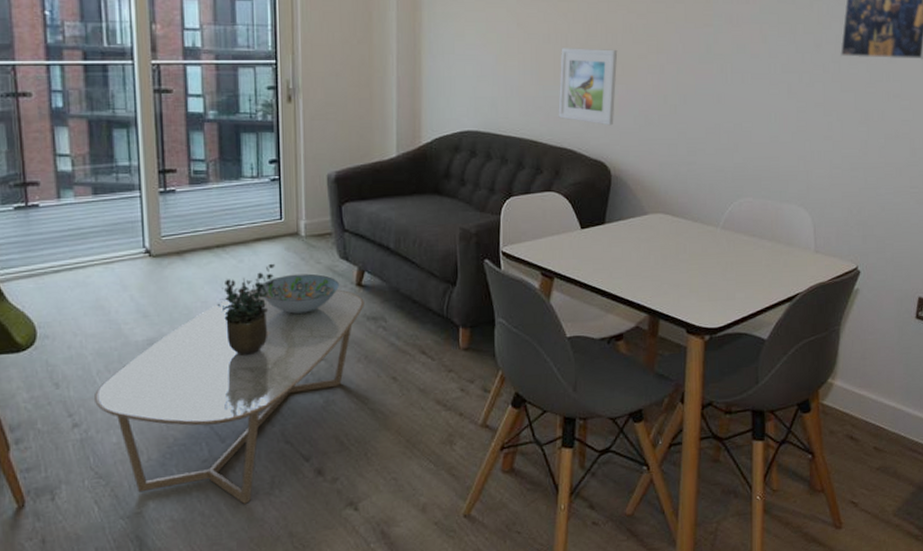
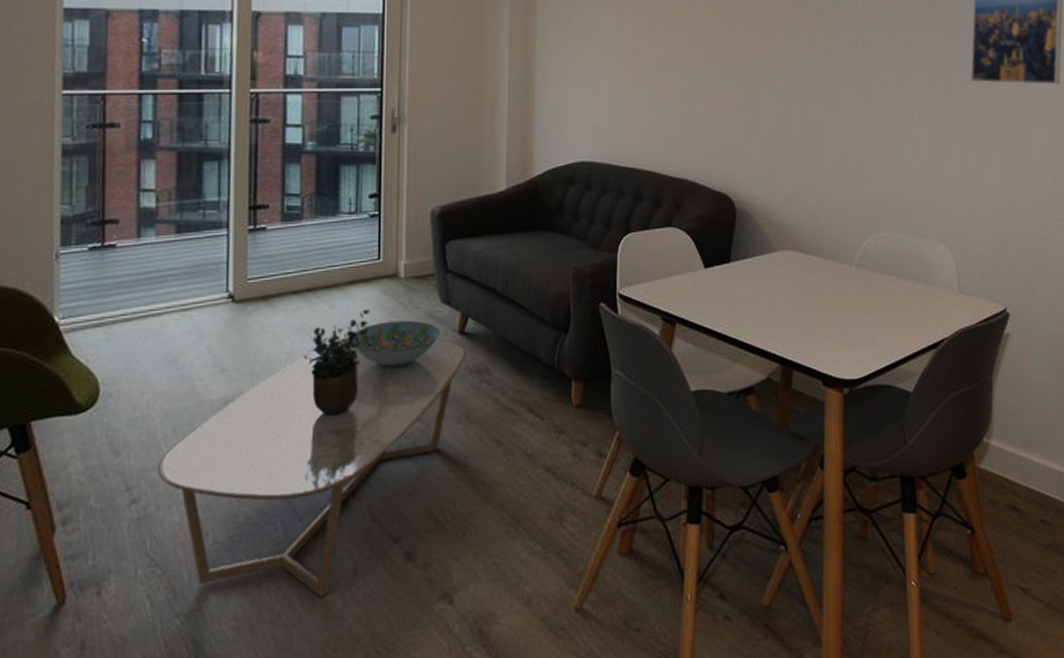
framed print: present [558,48,618,126] -> none [678,74,740,156]

